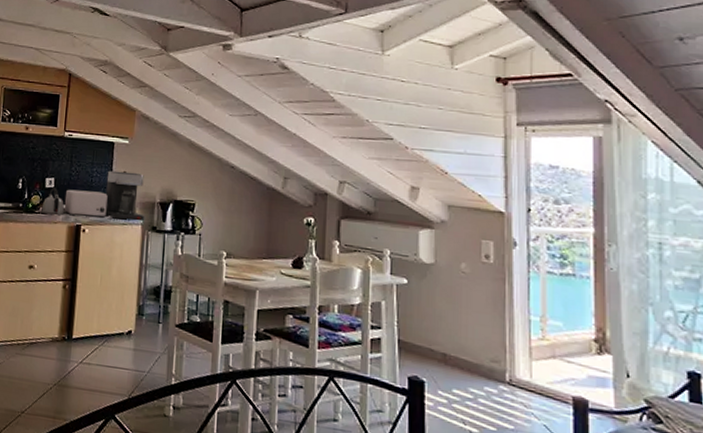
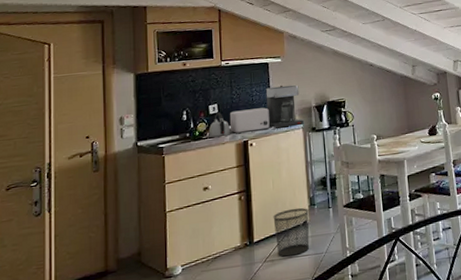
waste bin: none [95,312,136,366] -> present [273,207,310,257]

